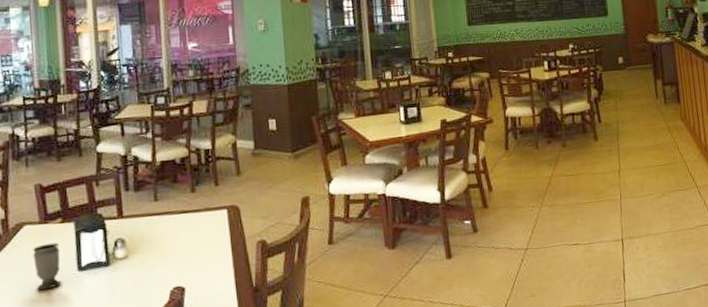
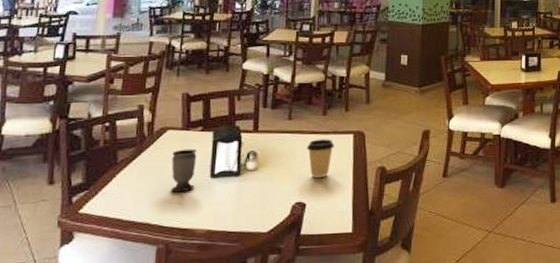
coffee cup: none [177,217,208,260] -> present [306,139,335,179]

